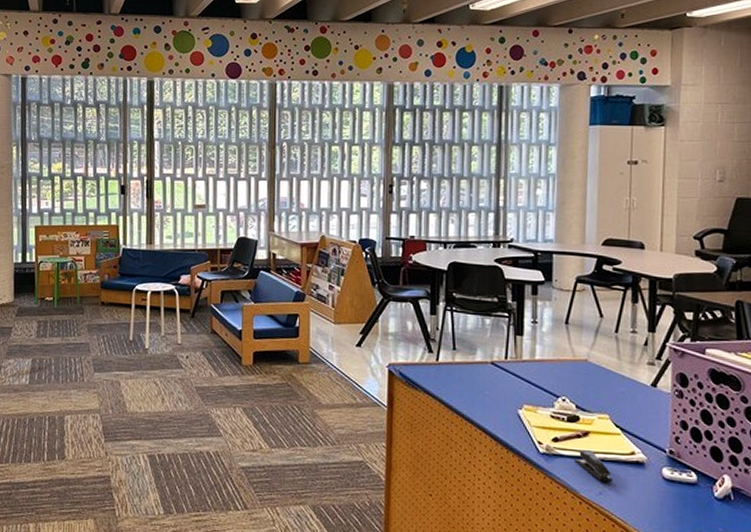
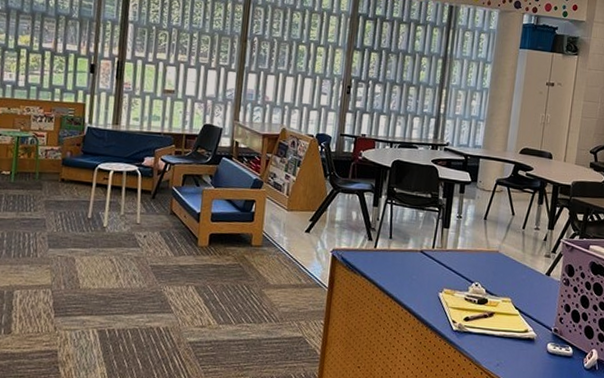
stapler: present [575,450,613,482] -> none [480,328,509,355]

